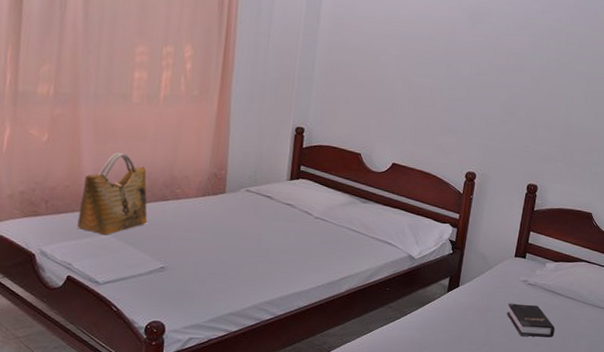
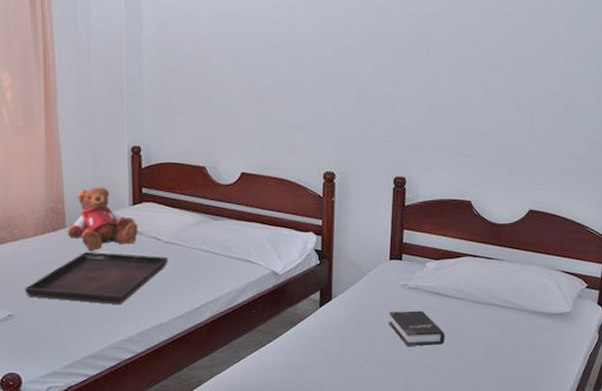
serving tray: none [179,217,317,269] -> present [24,251,169,304]
teddy bear: none [226,159,293,218] -> present [67,187,138,251]

